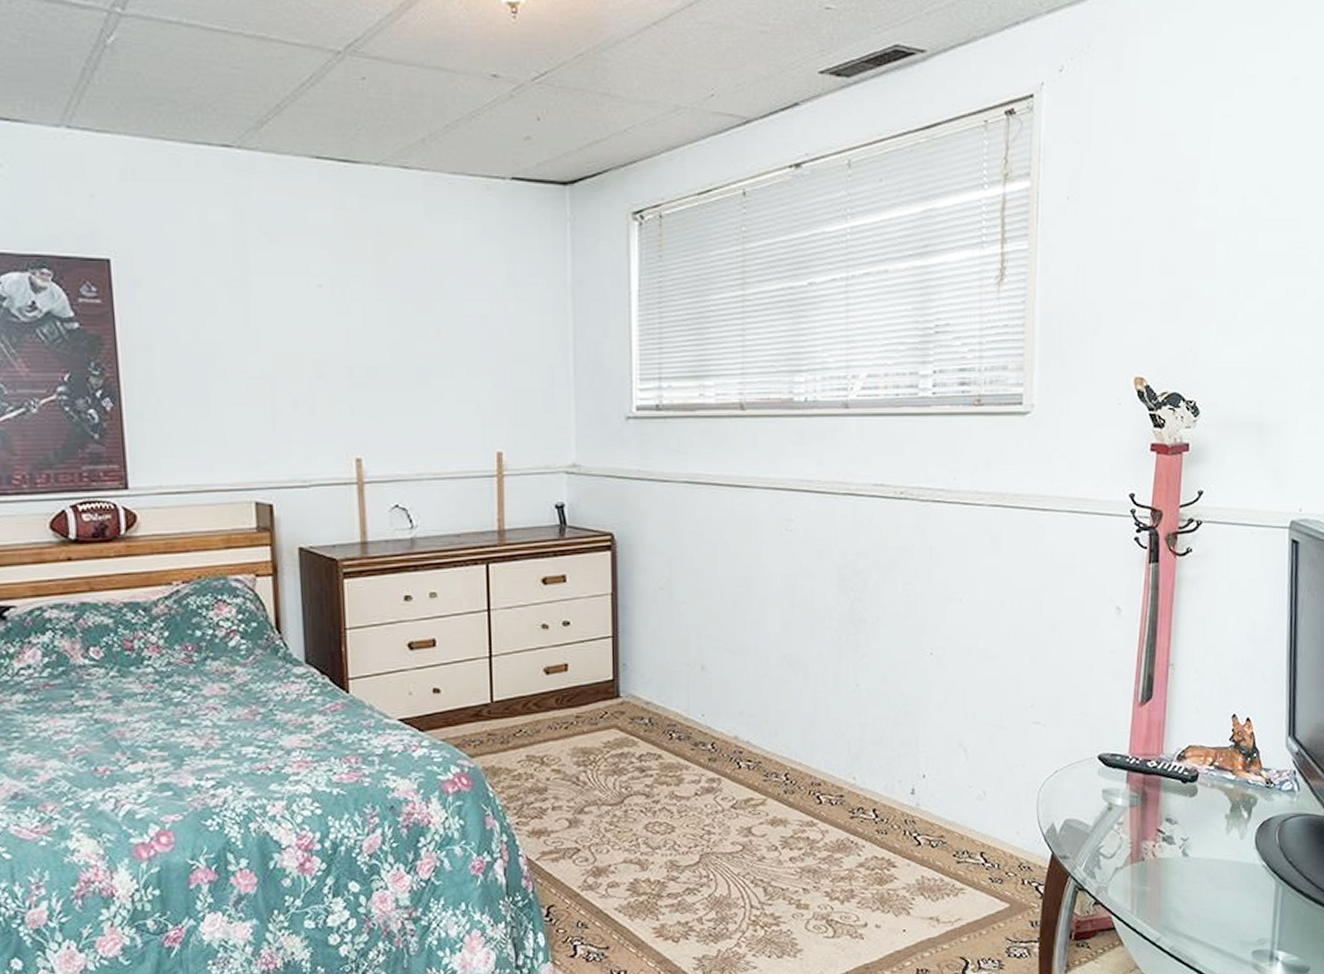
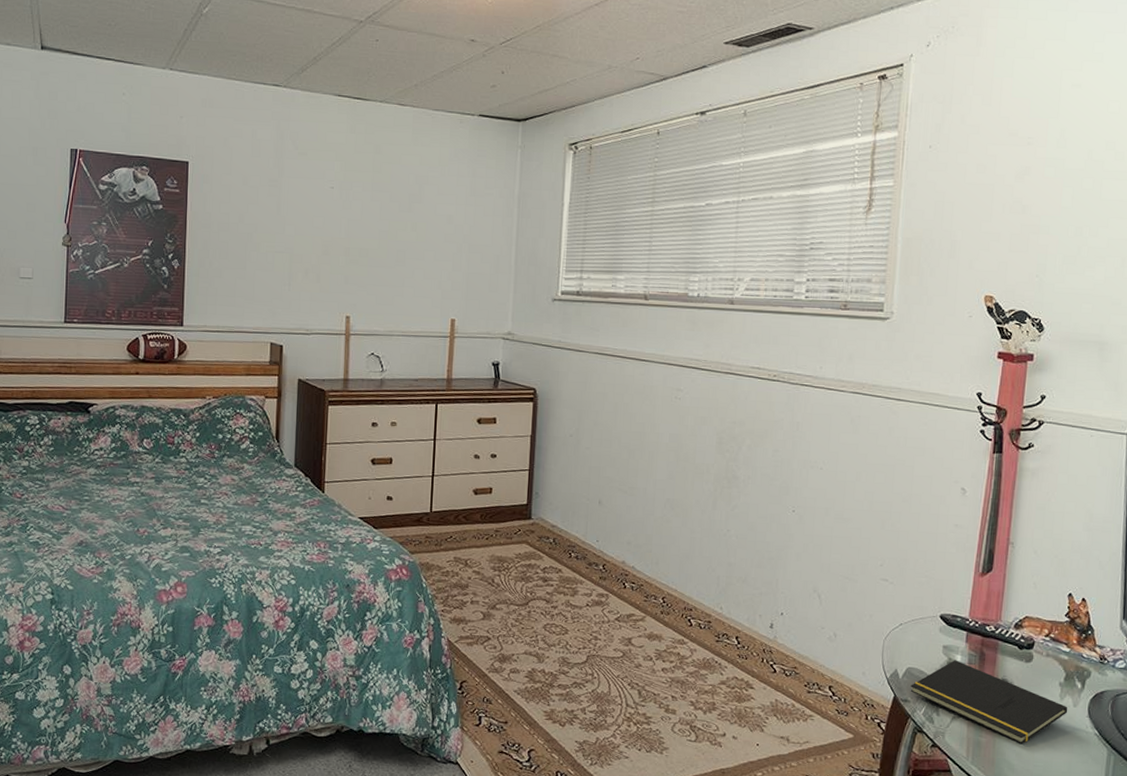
notepad: none [1069,804,1235,888] -> present [910,660,1068,745]

